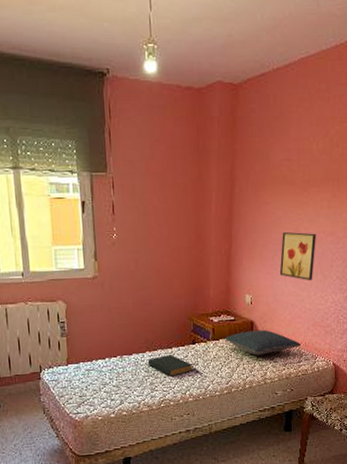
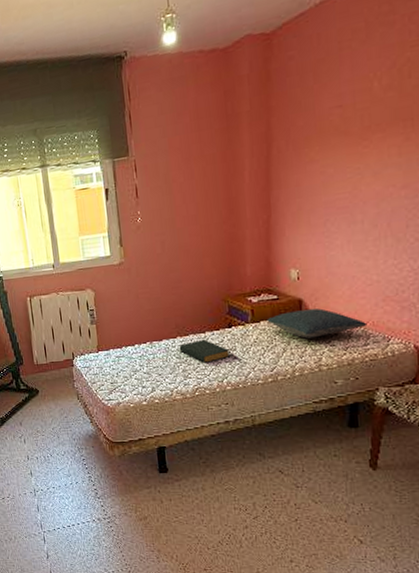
wall art: present [279,232,316,281] -> none [333,188,384,247]

